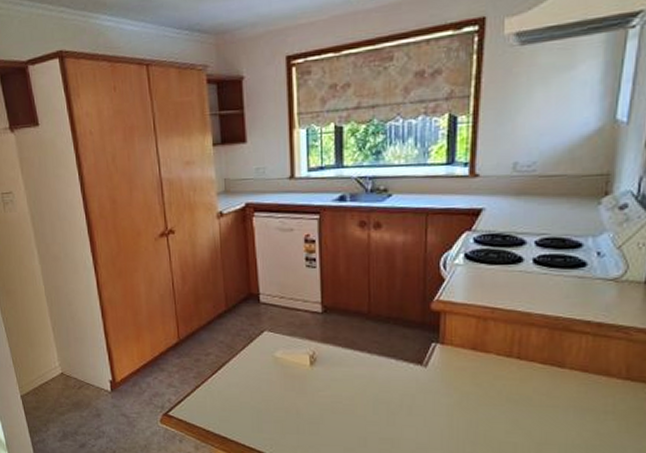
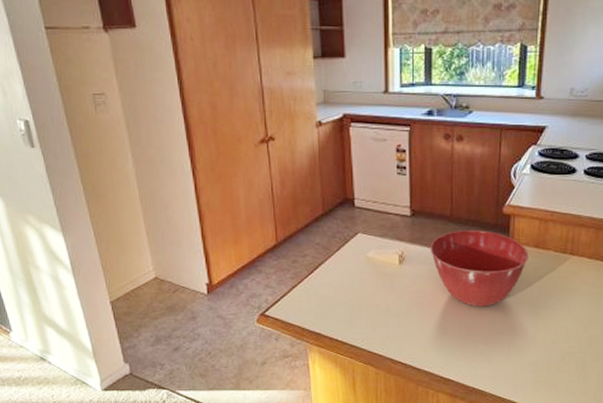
mixing bowl: none [345,329,464,416] -> present [430,230,528,307]

